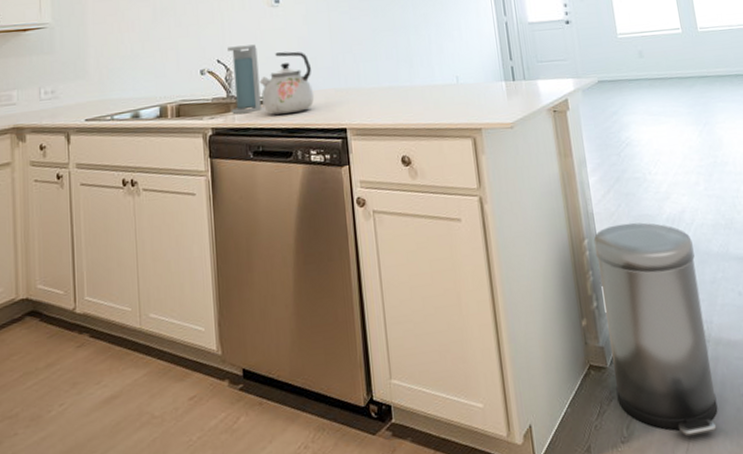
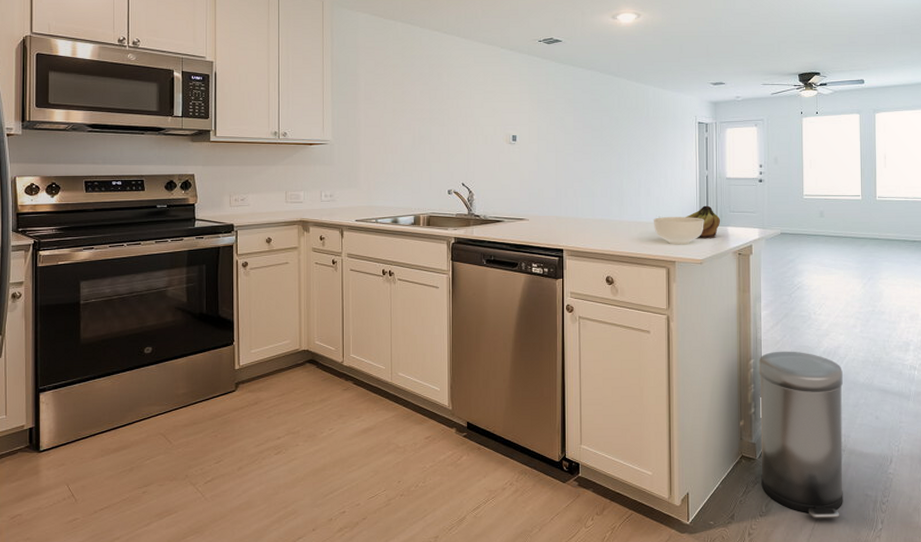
soap dispenser: present [228,44,261,114] -> none [470,173,495,229]
kettle: present [259,51,315,115] -> none [495,182,539,233]
bowl: none [449,72,511,109] -> present [653,217,704,245]
fruit: none [487,57,529,98] -> present [685,205,721,239]

